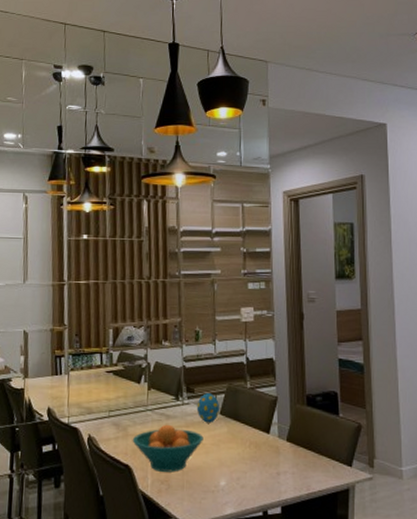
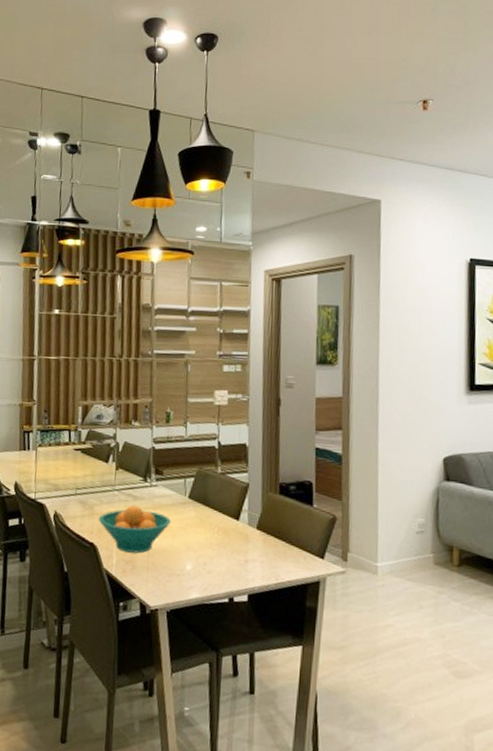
decorative egg: present [196,393,220,423] -> none [165,476,189,507]

